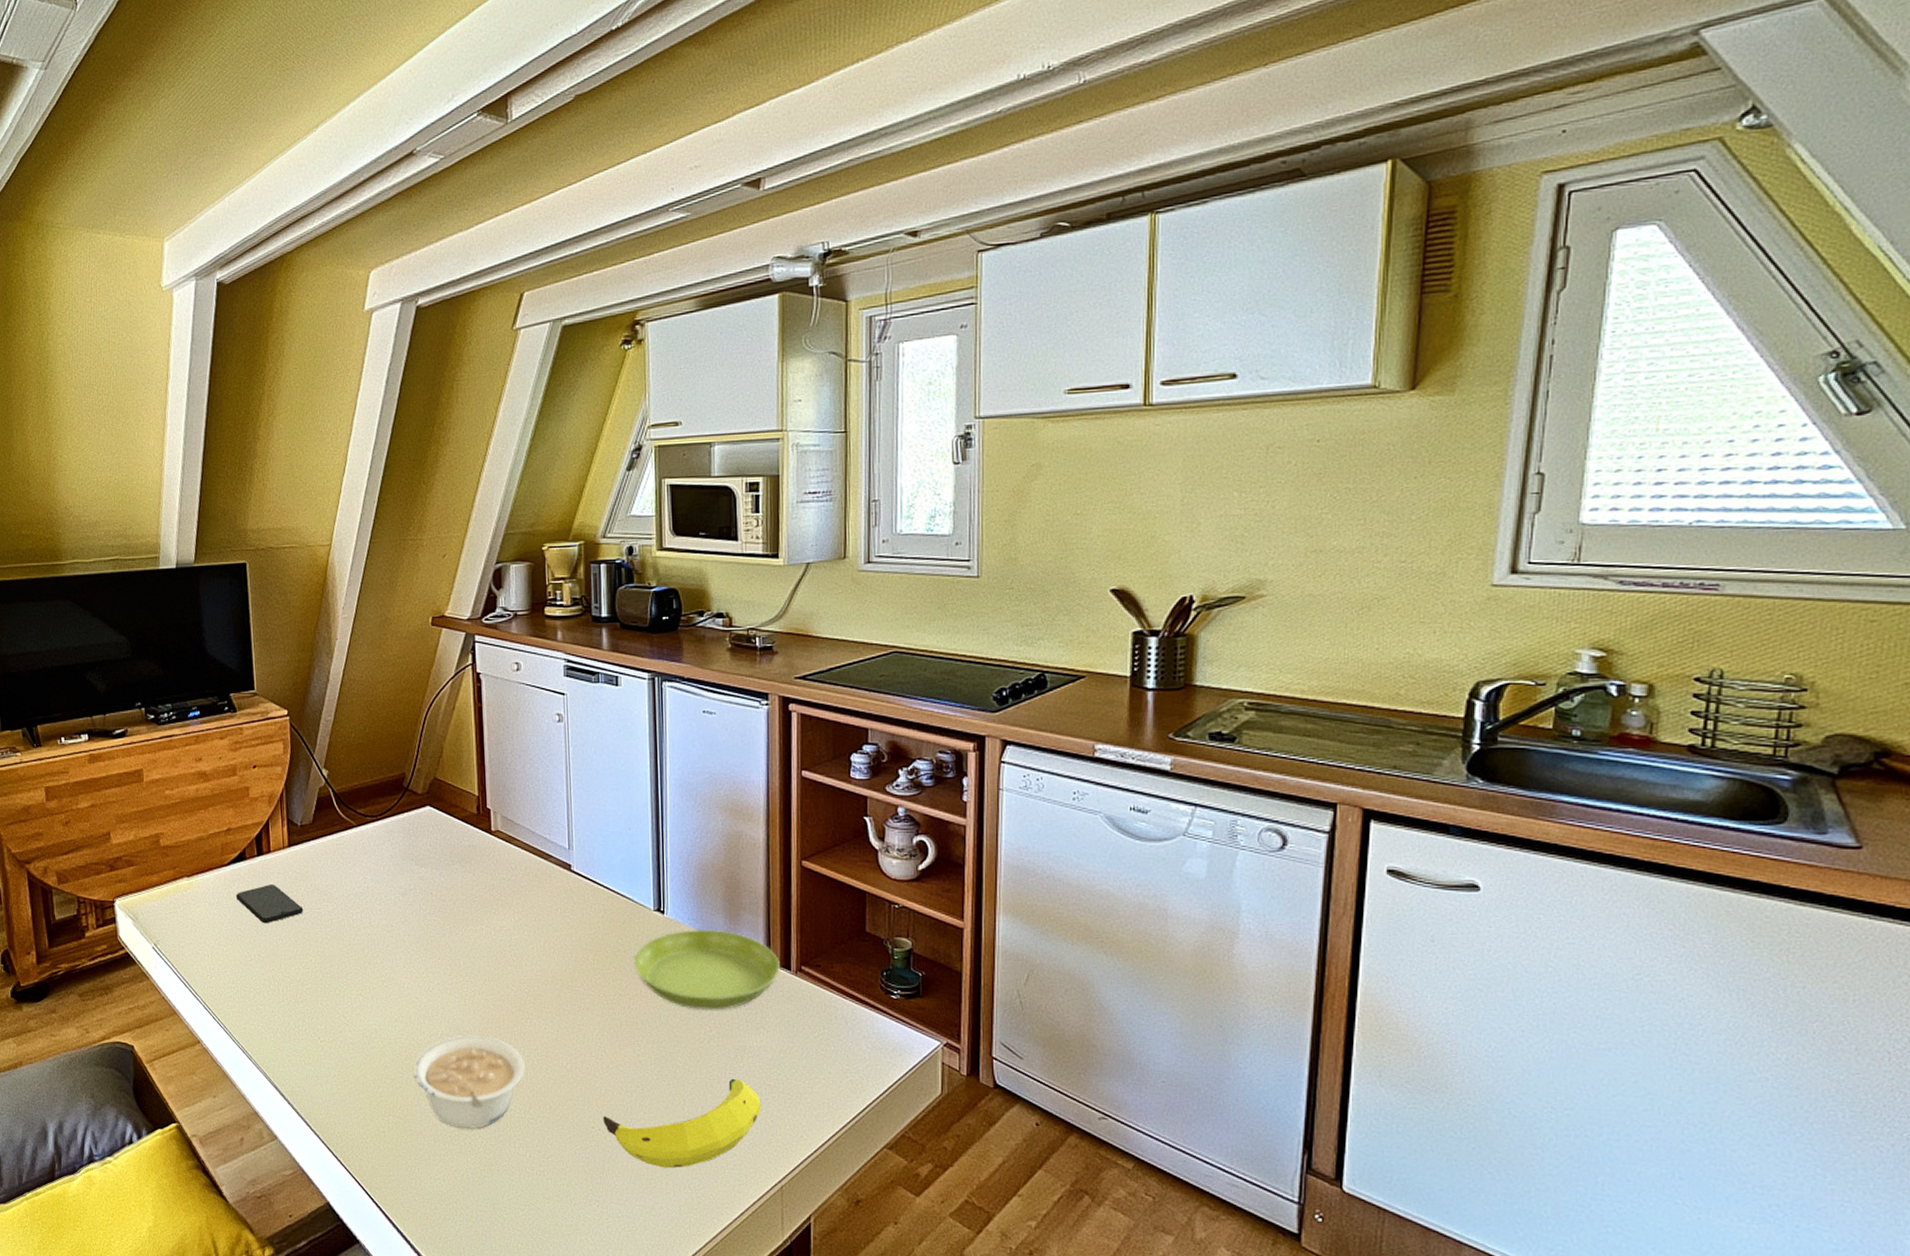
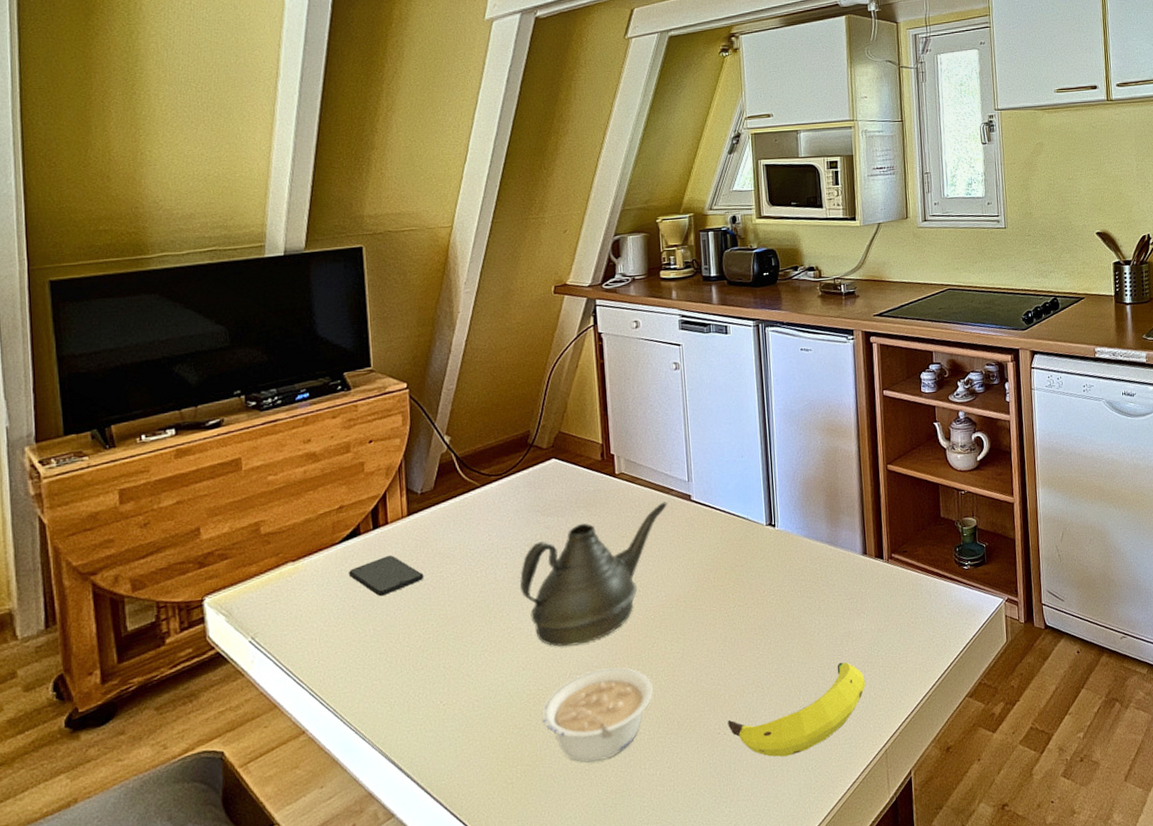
teapot: none [393,868,546,1006] -> present [519,501,668,647]
saucer: present [633,930,780,1010] -> none [750,533,875,607]

